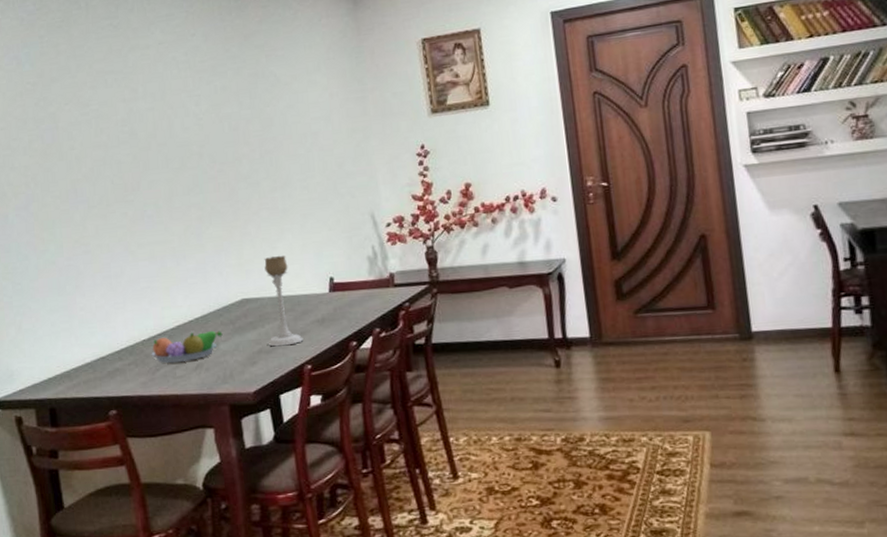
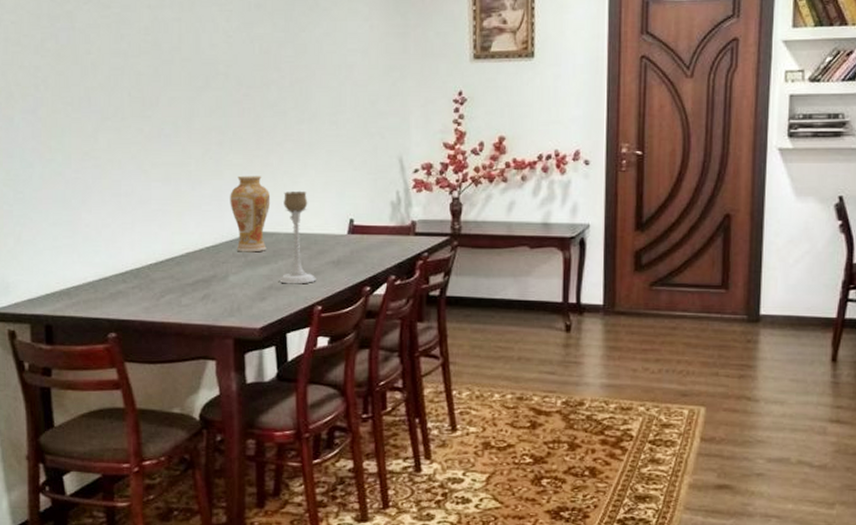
fruit bowl: present [151,330,223,363] -> none [157,261,233,291]
vase: none [213,245,253,320] -> present [230,175,271,253]

